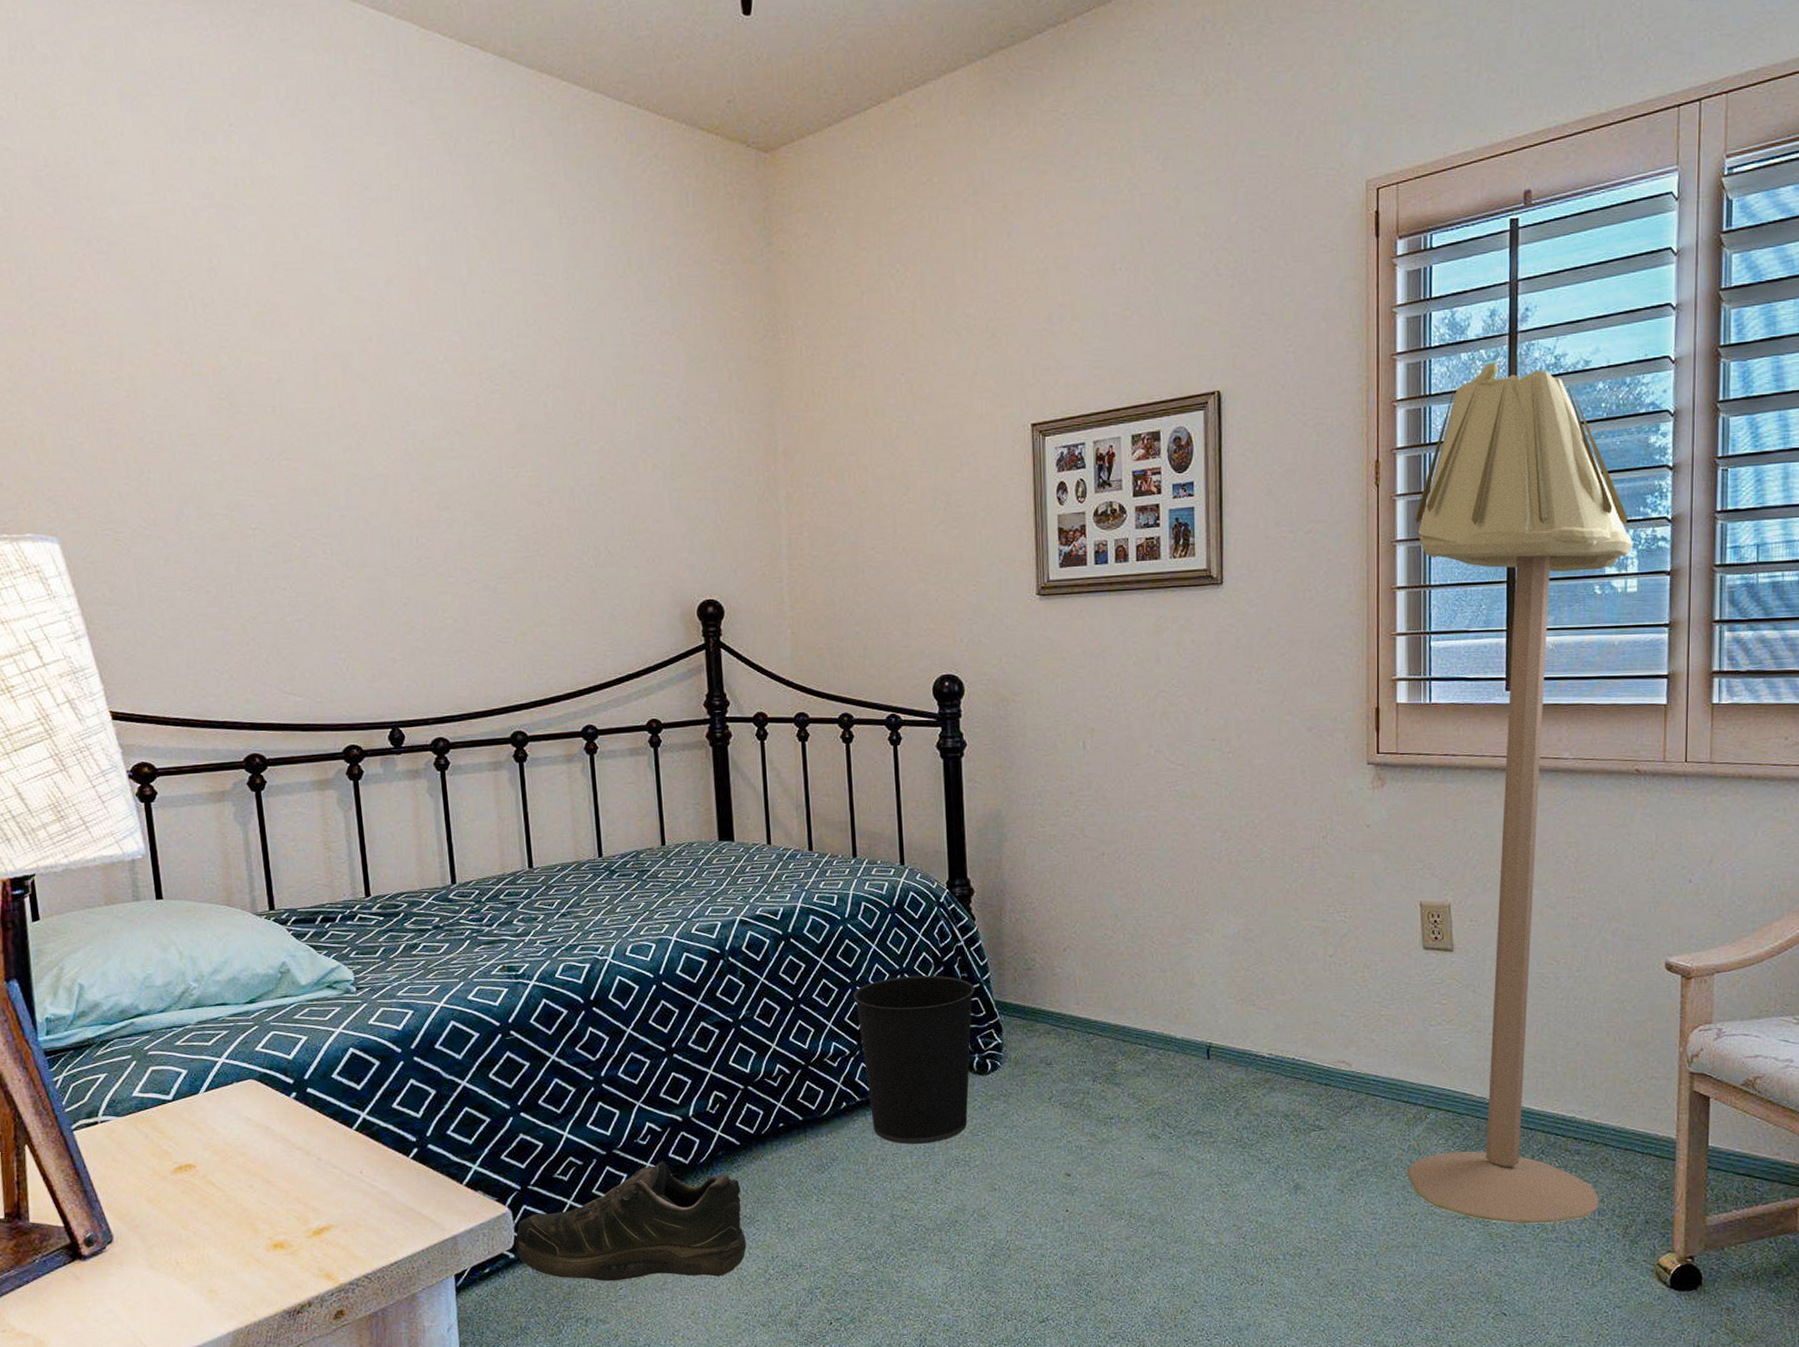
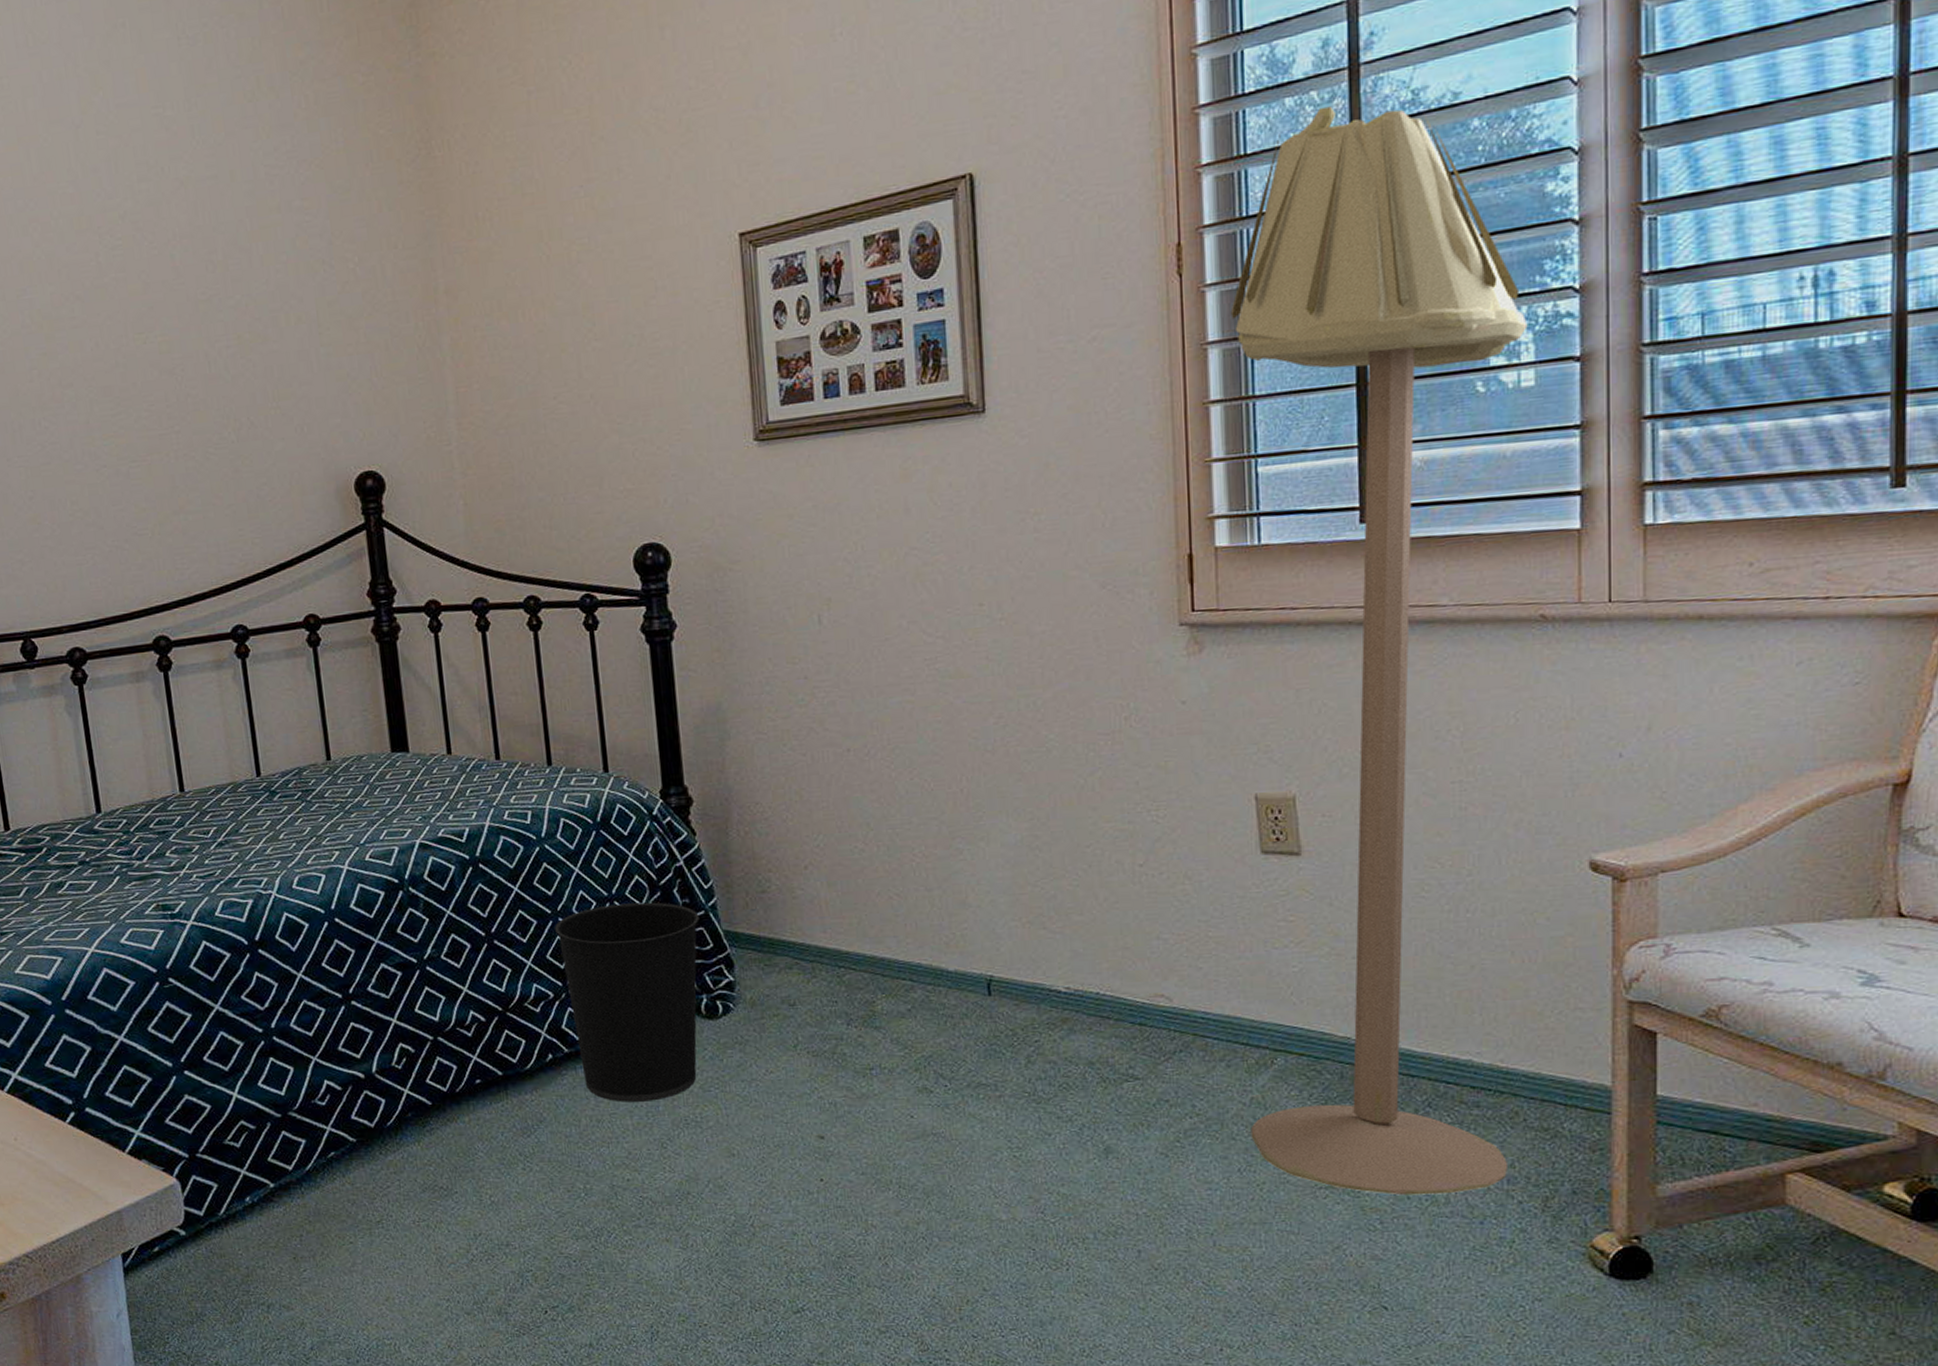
shoe: present [515,1161,747,1281] -> none [185,1124,445,1261]

